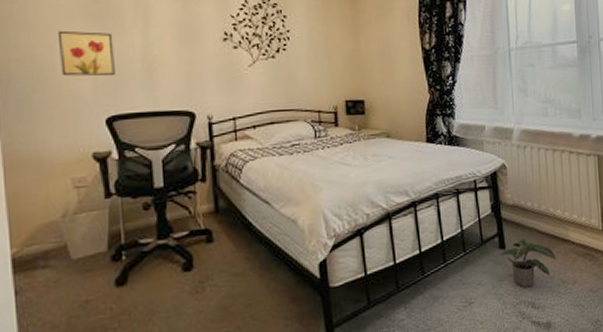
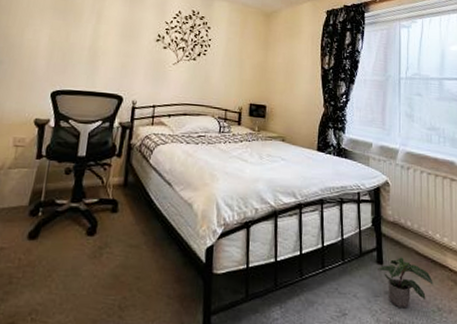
wall art: present [57,30,115,77] -> none [25,18,71,59]

